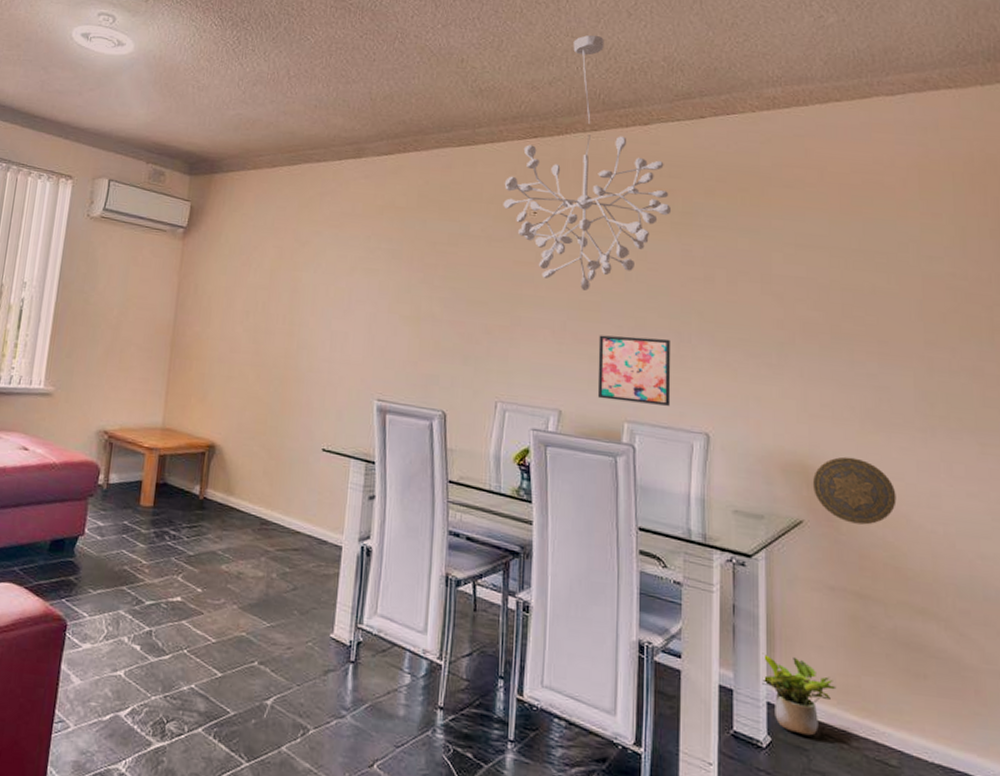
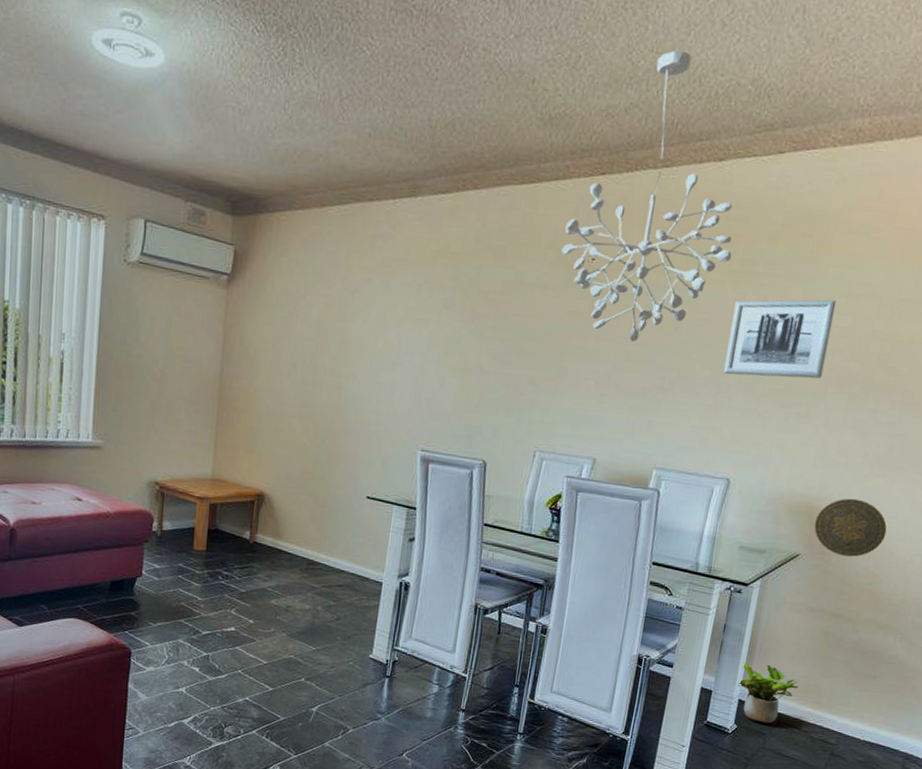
wall art: present [597,335,671,406] -> none [631,386,709,454]
wall art: none [682,250,787,328] -> present [723,299,837,379]

